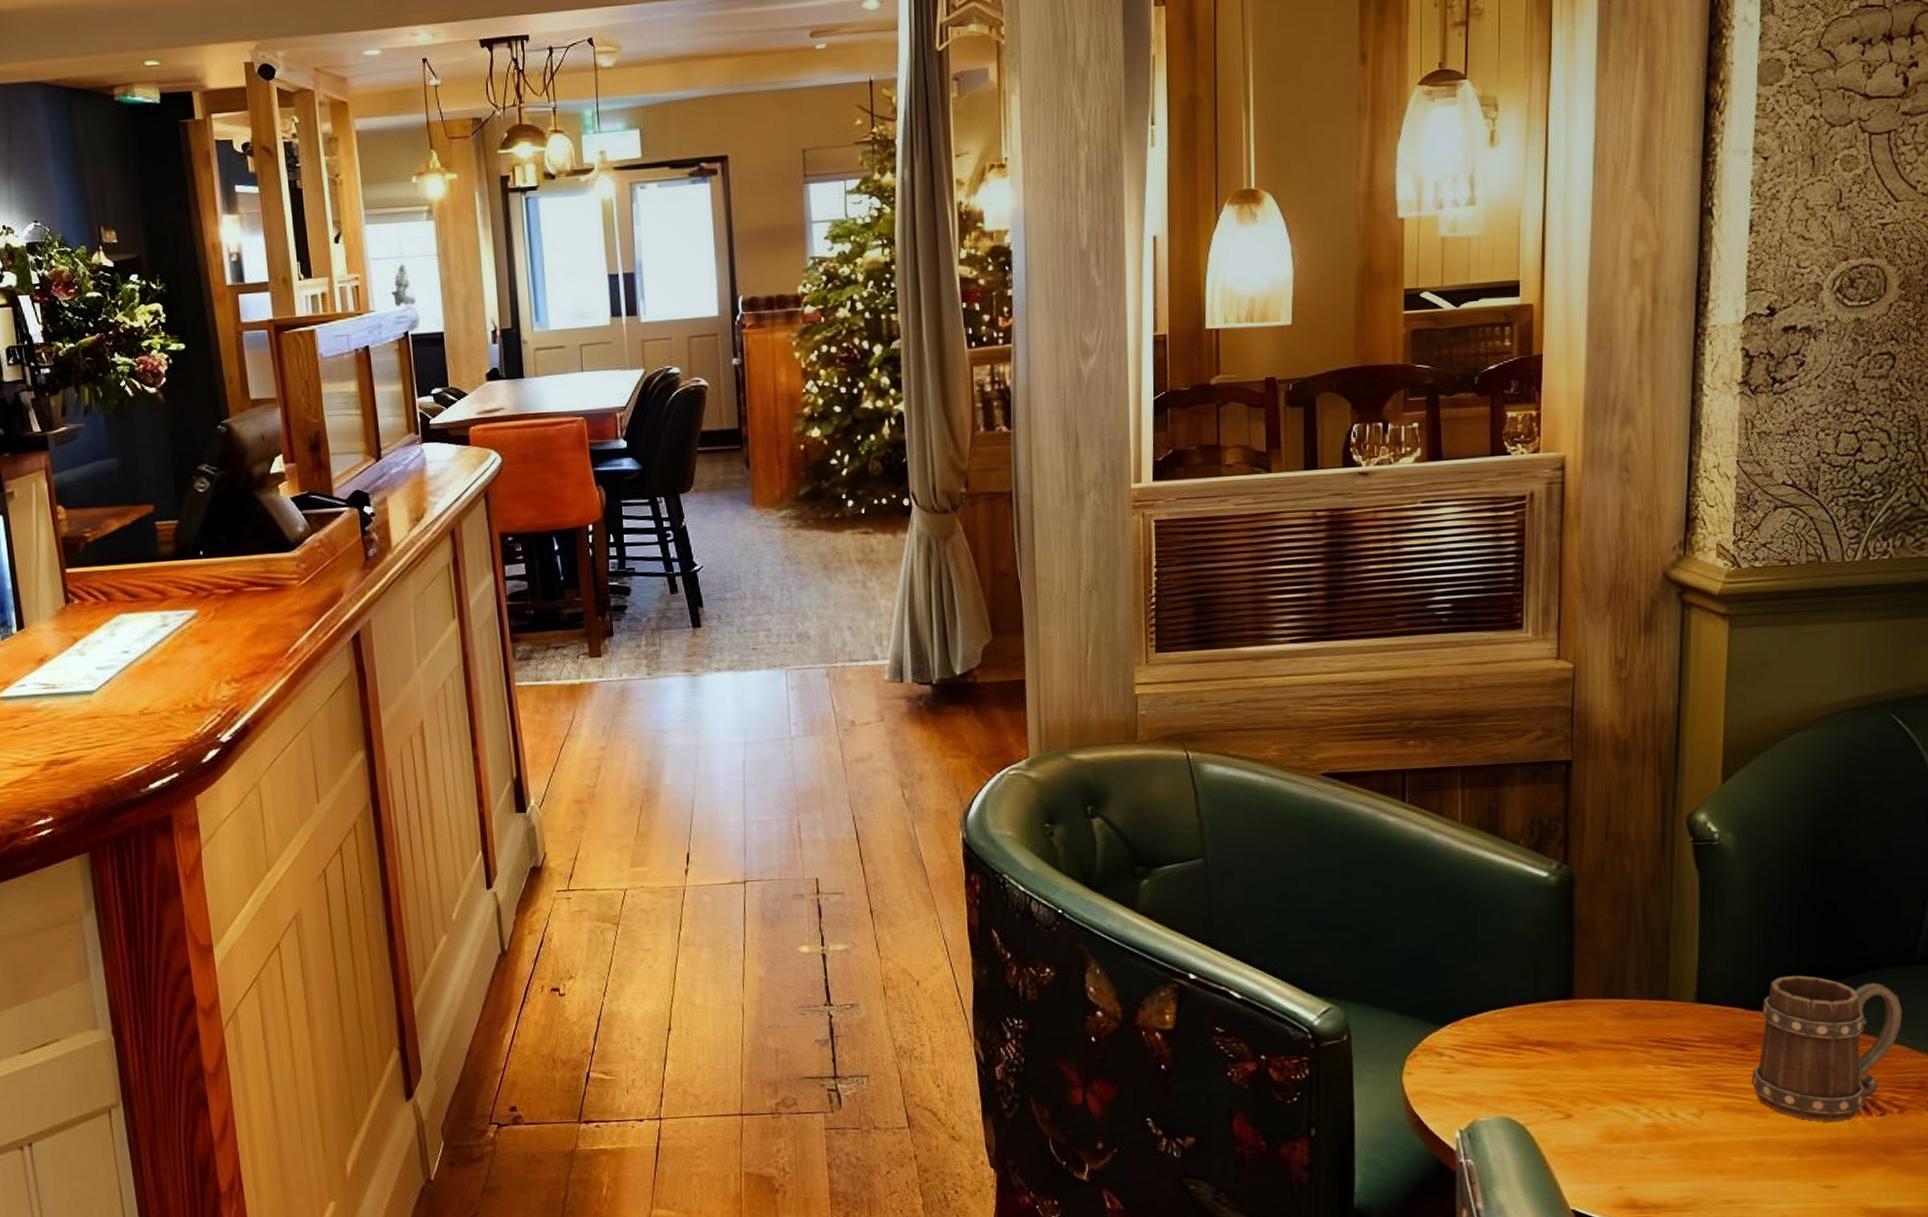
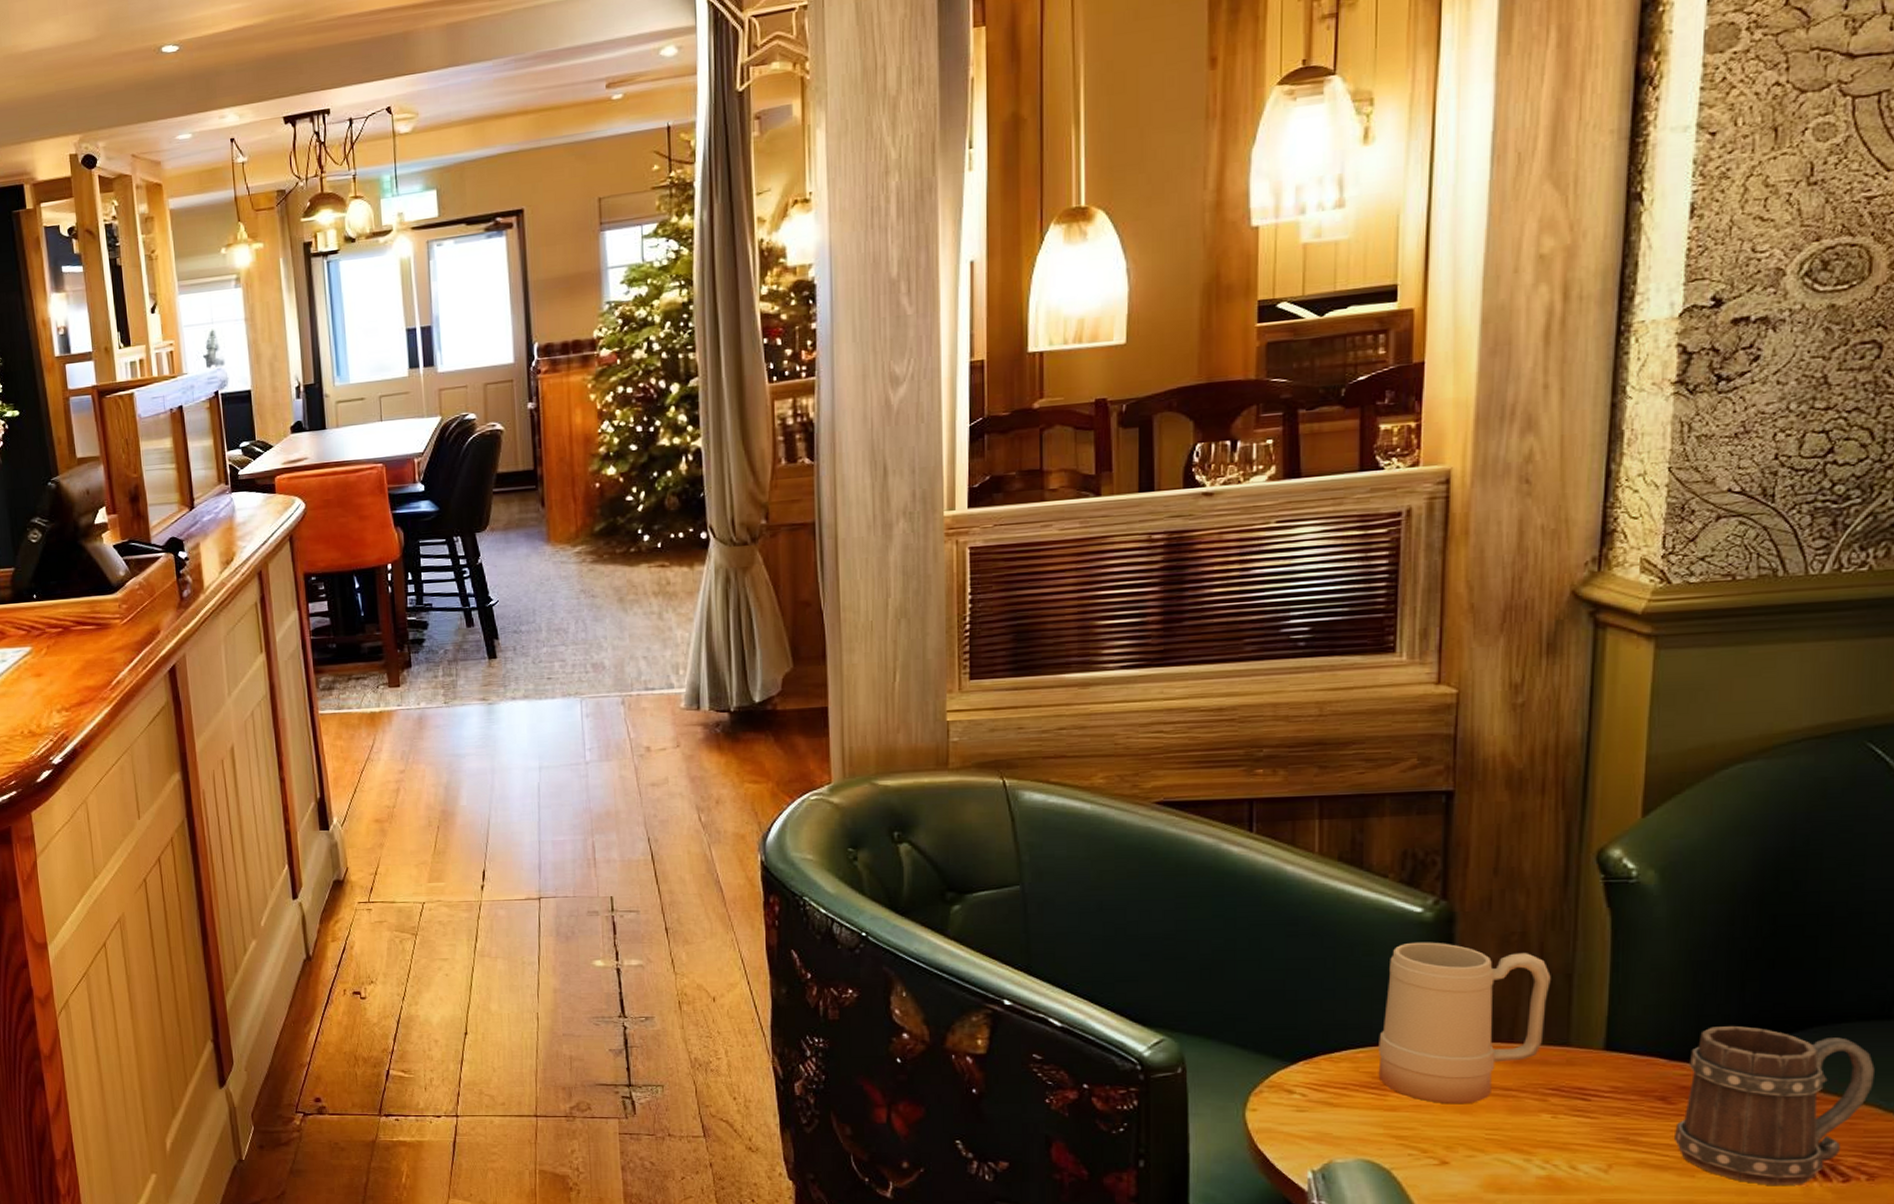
beer mug: none [1513,904,1652,1060] -> present [1378,942,1551,1105]

